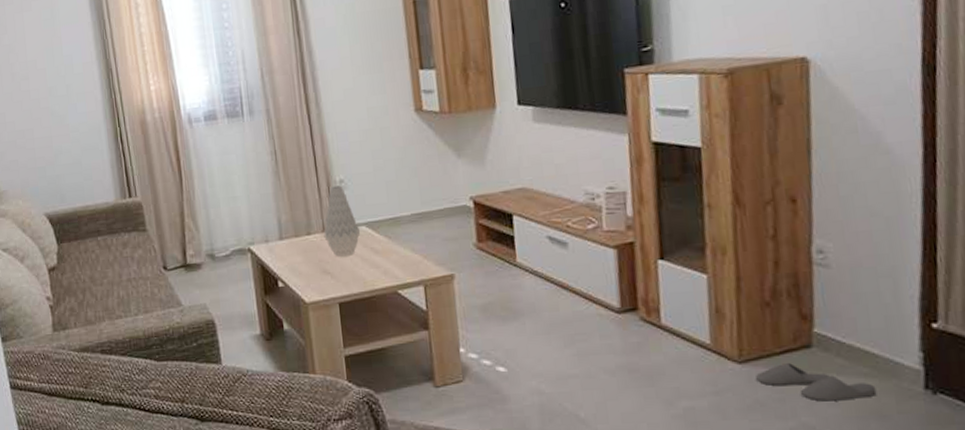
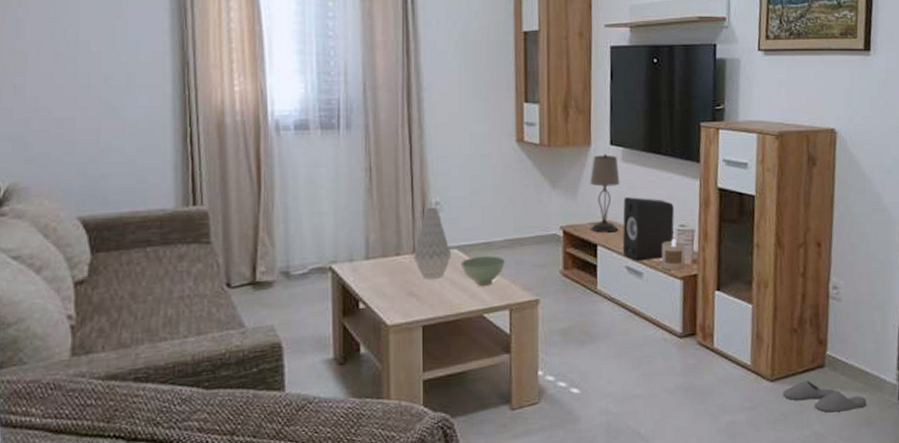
bowl: none [370,231,415,262] -> present [460,256,505,286]
table lamp: none [498,115,535,202] -> present [590,153,620,233]
speaker: none [538,160,601,230] -> present [622,197,674,261]
candle: none [587,203,618,240] -> present [661,239,686,271]

